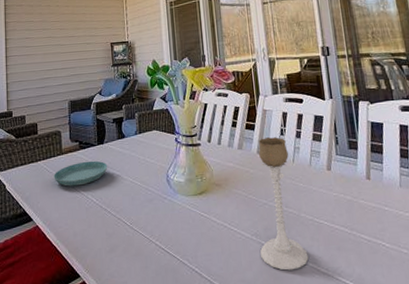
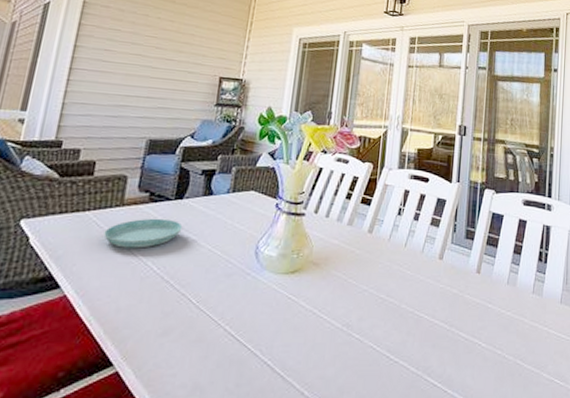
candle holder: present [259,137,309,271] -> none [348,216,402,368]

